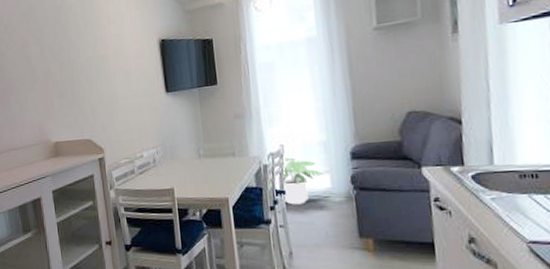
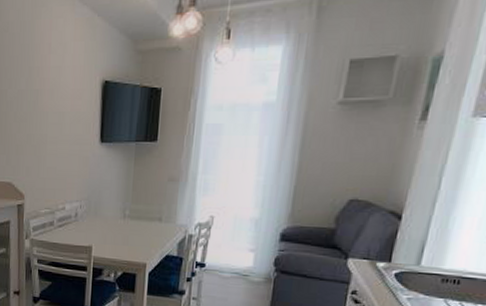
potted plant: present [281,157,324,205] -> none [201,230,249,280]

